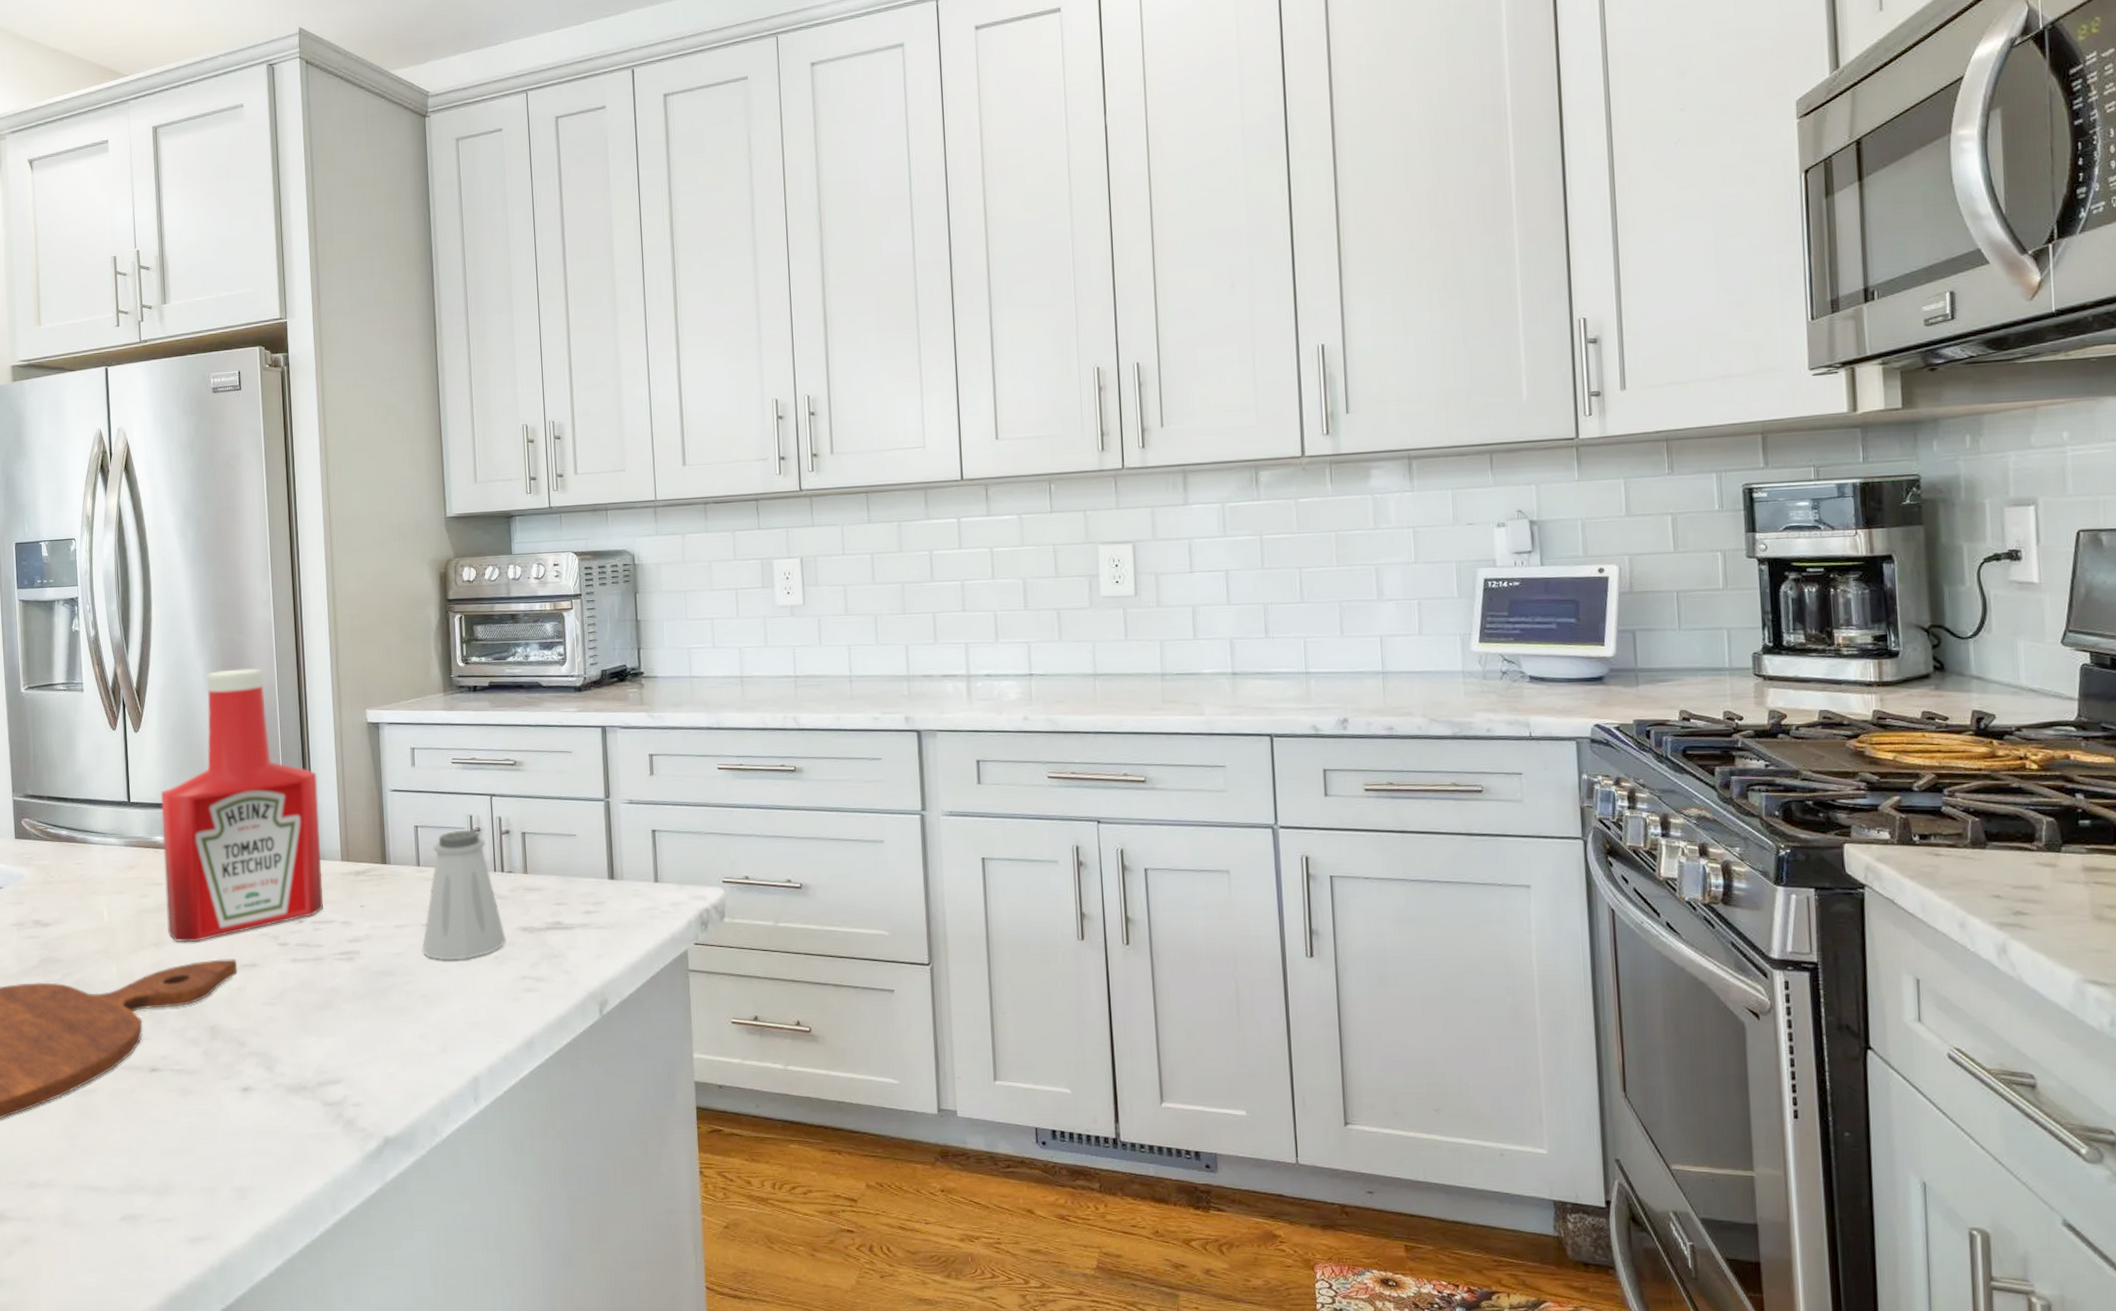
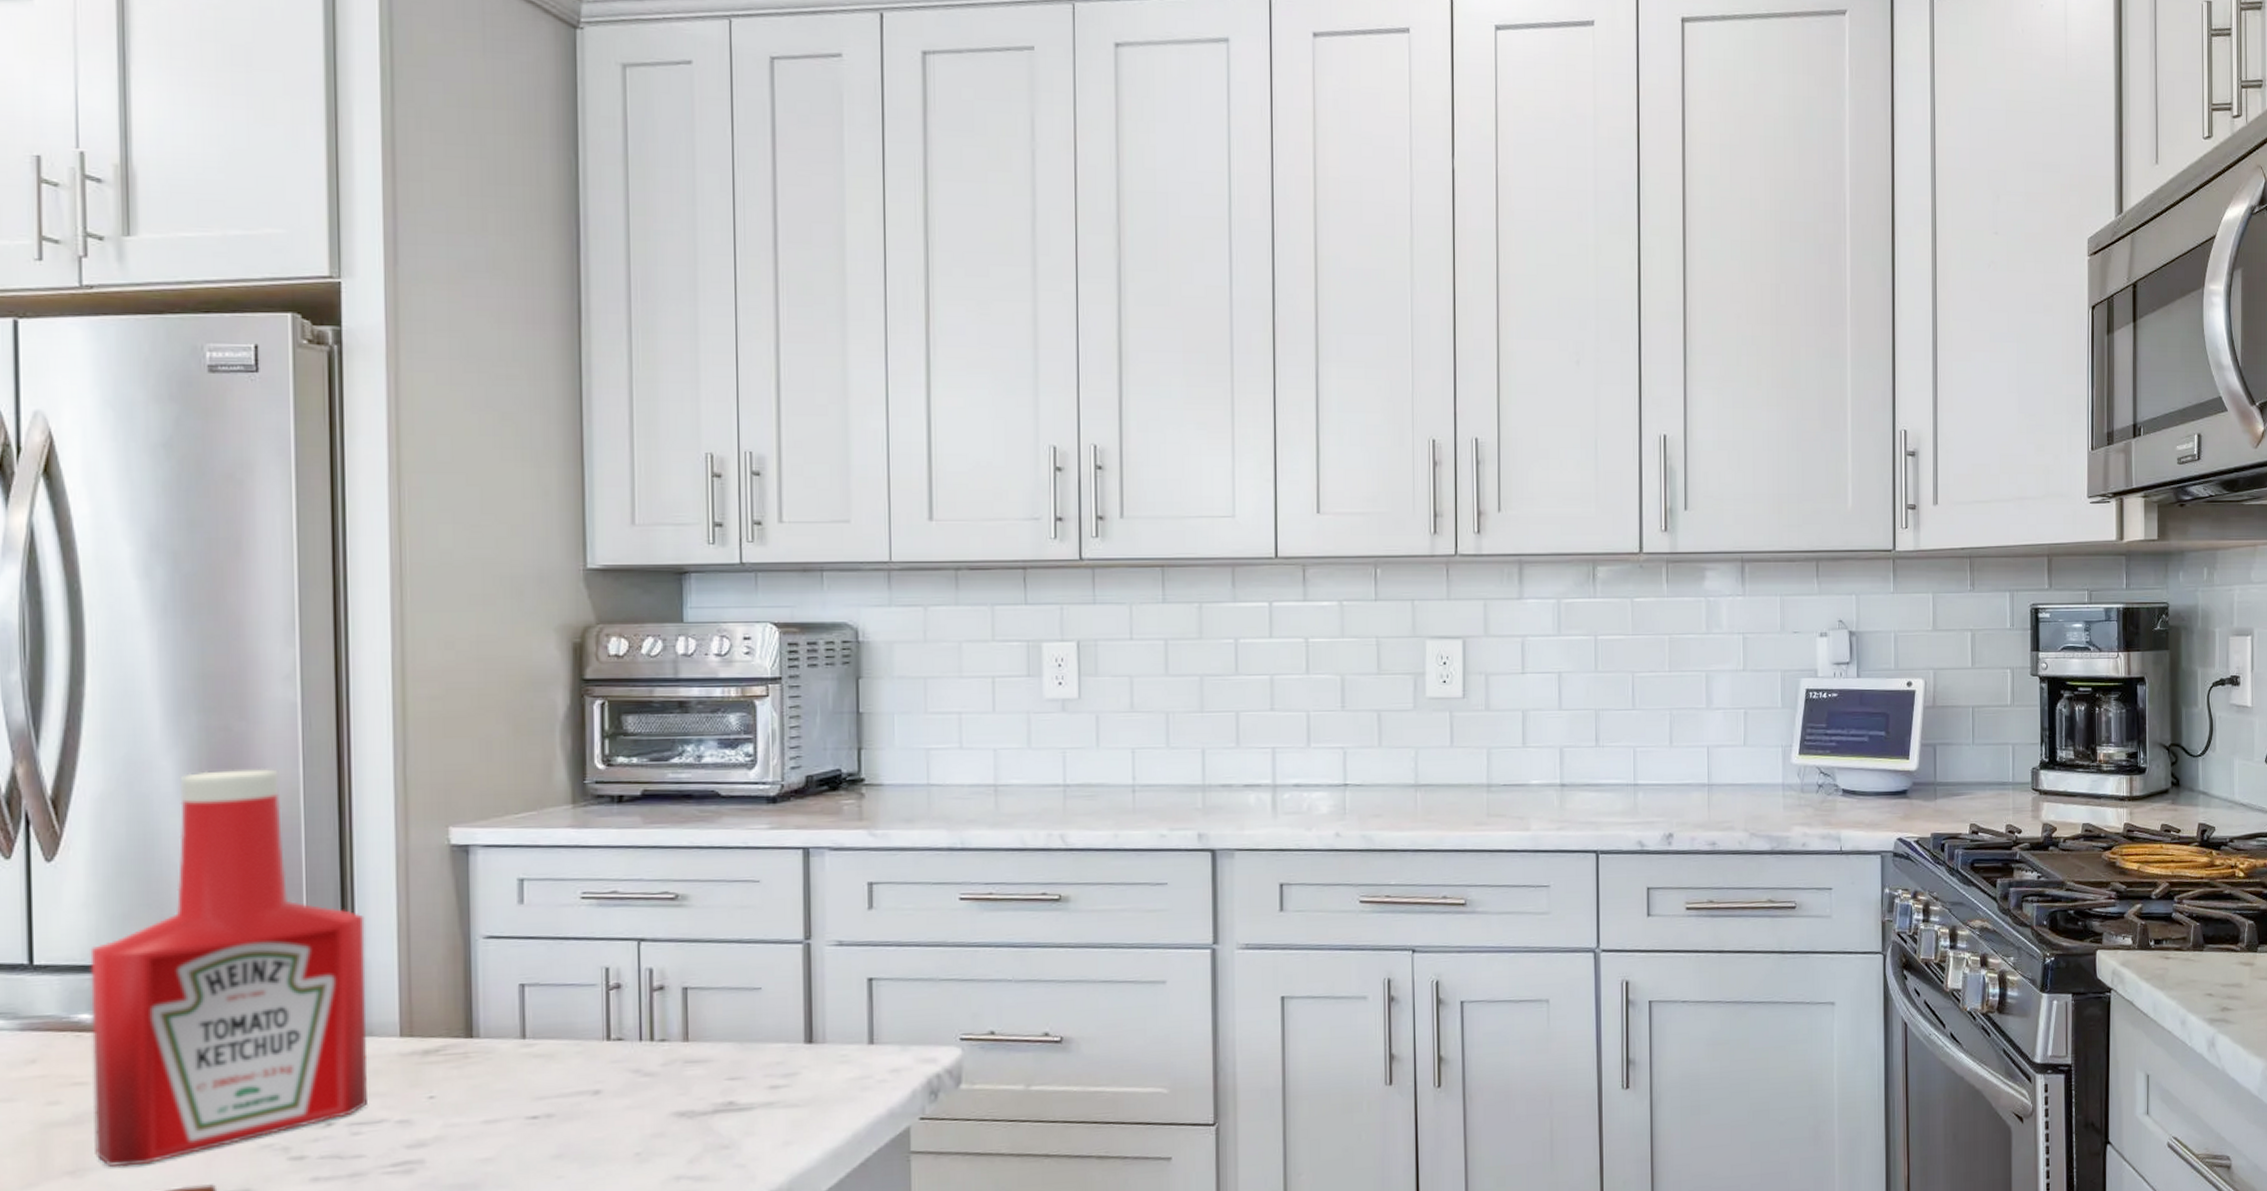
saltshaker: present [422,830,506,961] -> none [524,987,654,1164]

